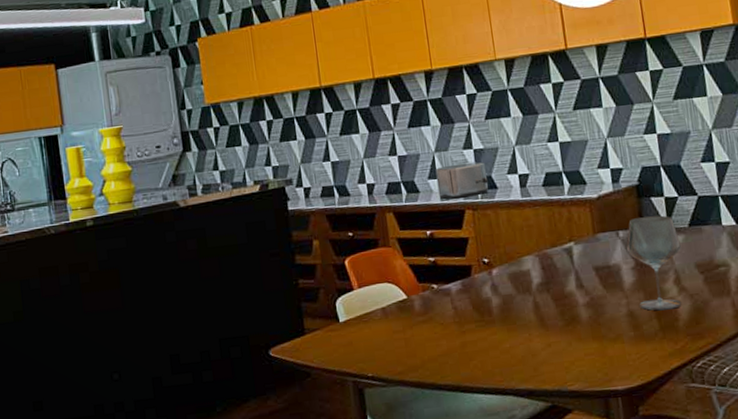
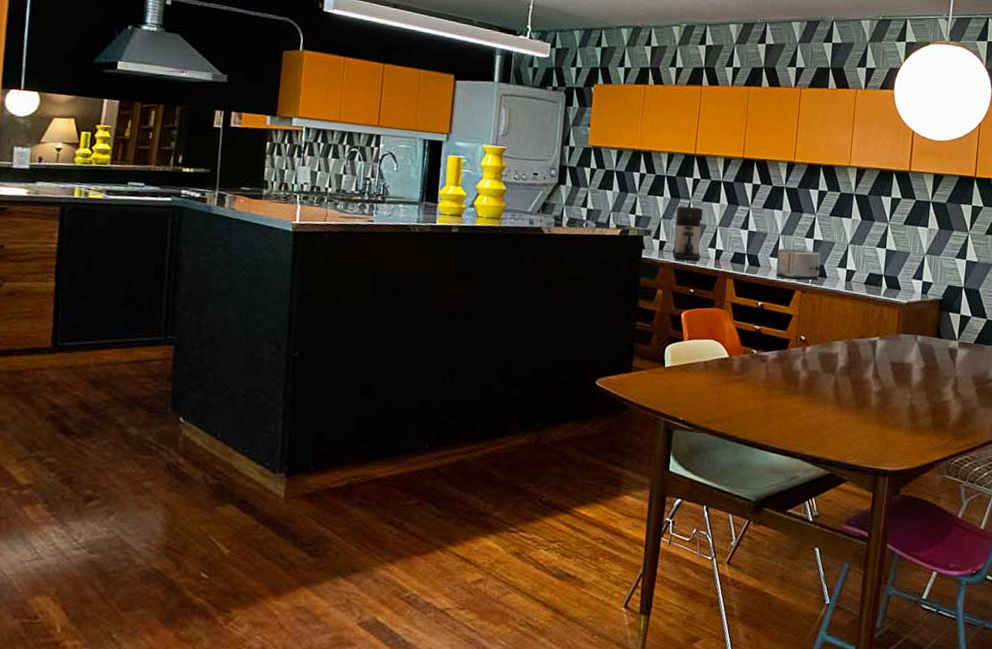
coffee maker: none [314,143,352,205] -> present [673,206,703,261]
wine glass: present [626,215,682,311] -> none [920,327,965,411]

